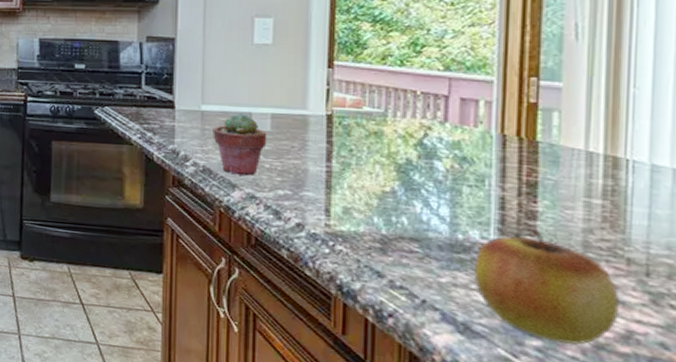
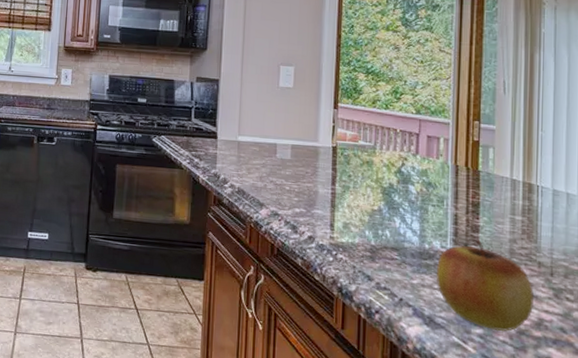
potted succulent: present [213,113,267,176] -> none [246,143,288,197]

